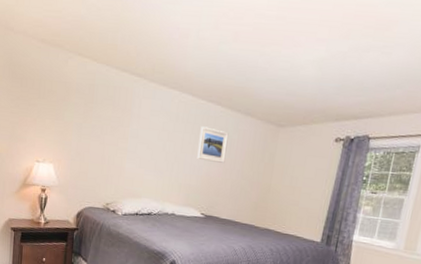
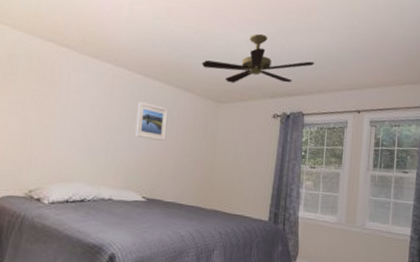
ceiling fan: none [264,53,390,107] -> present [201,33,315,83]

